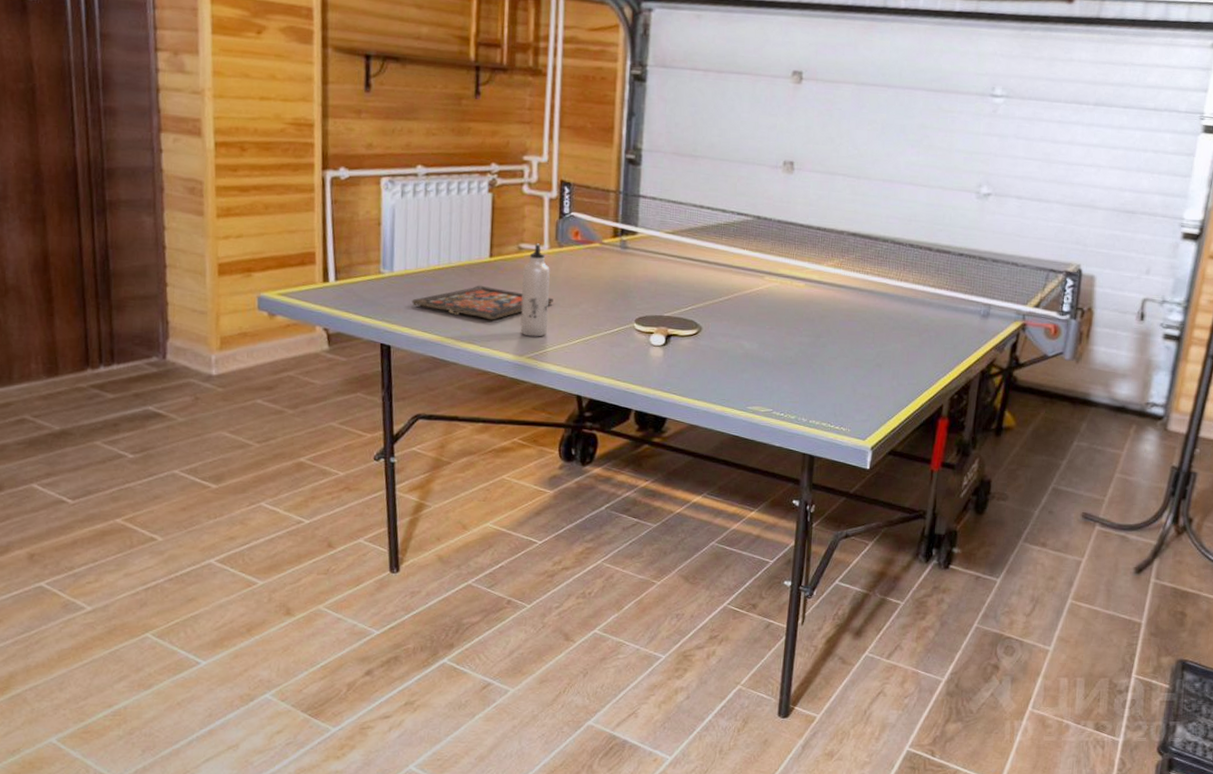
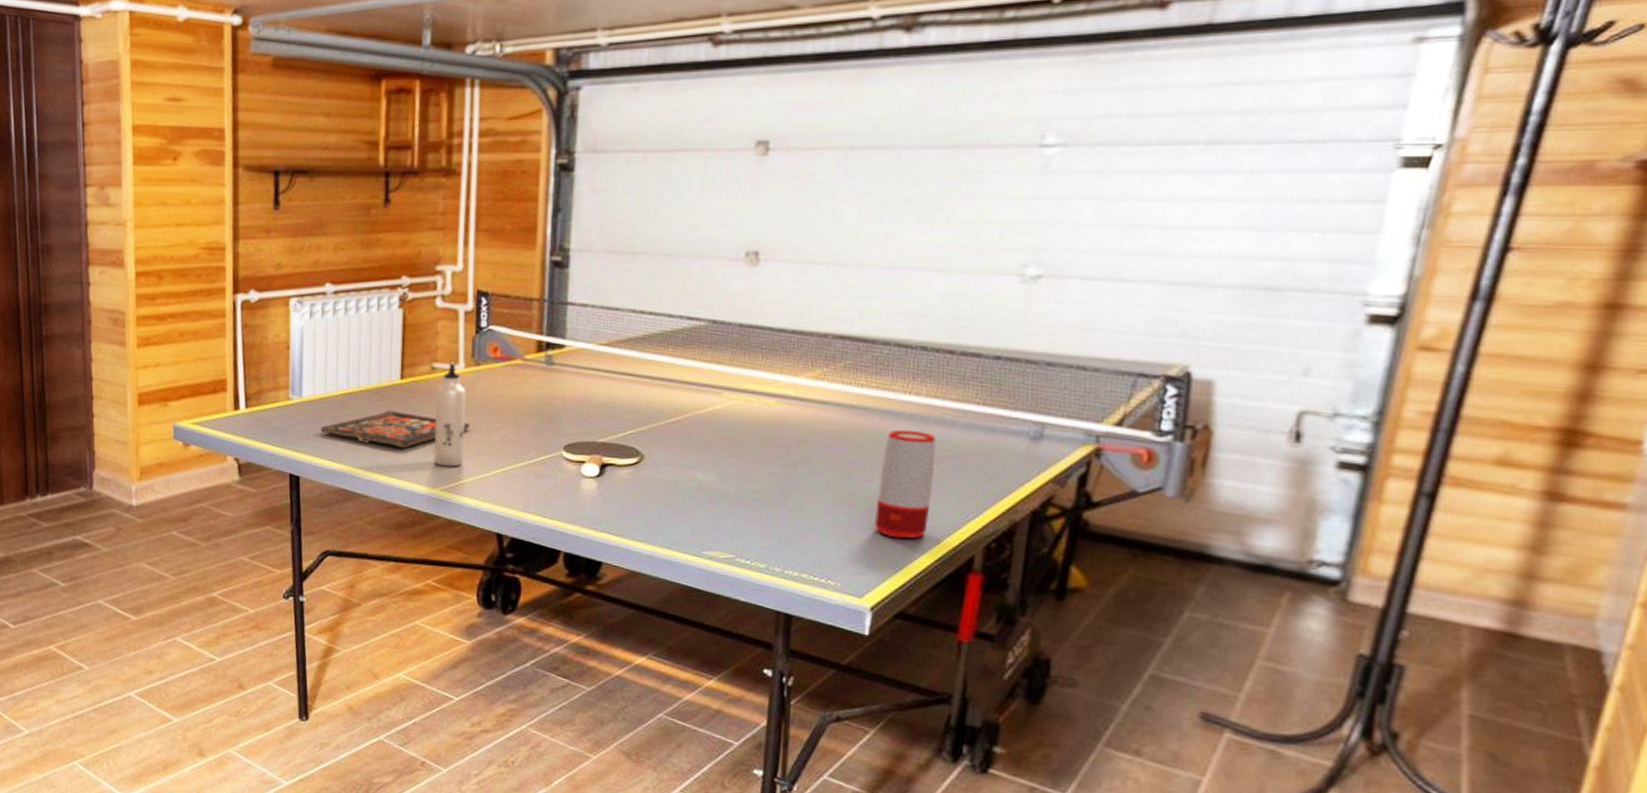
speaker: none [875,308,919,393] -> present [875,429,936,539]

